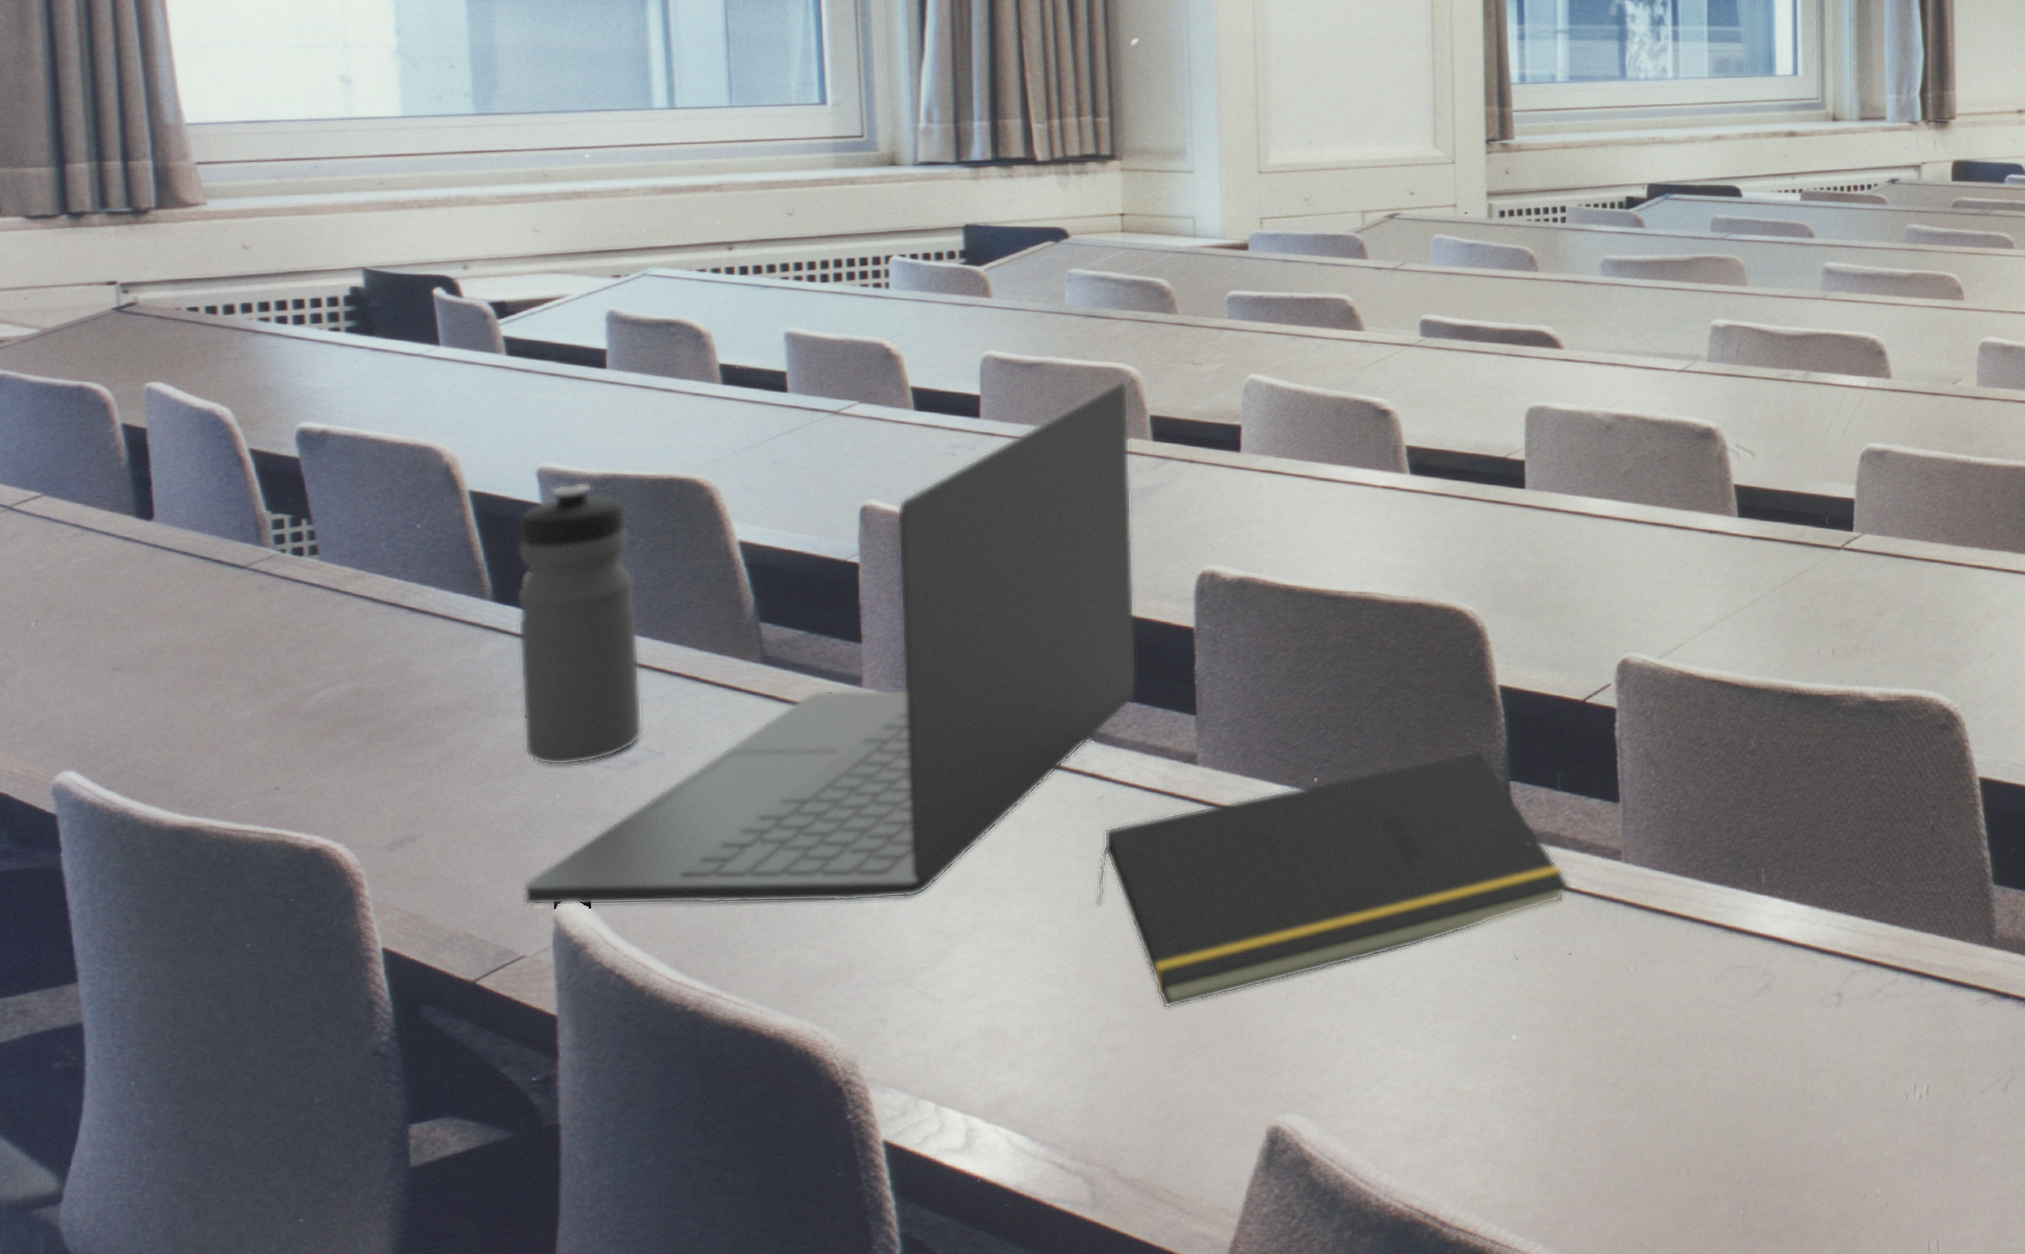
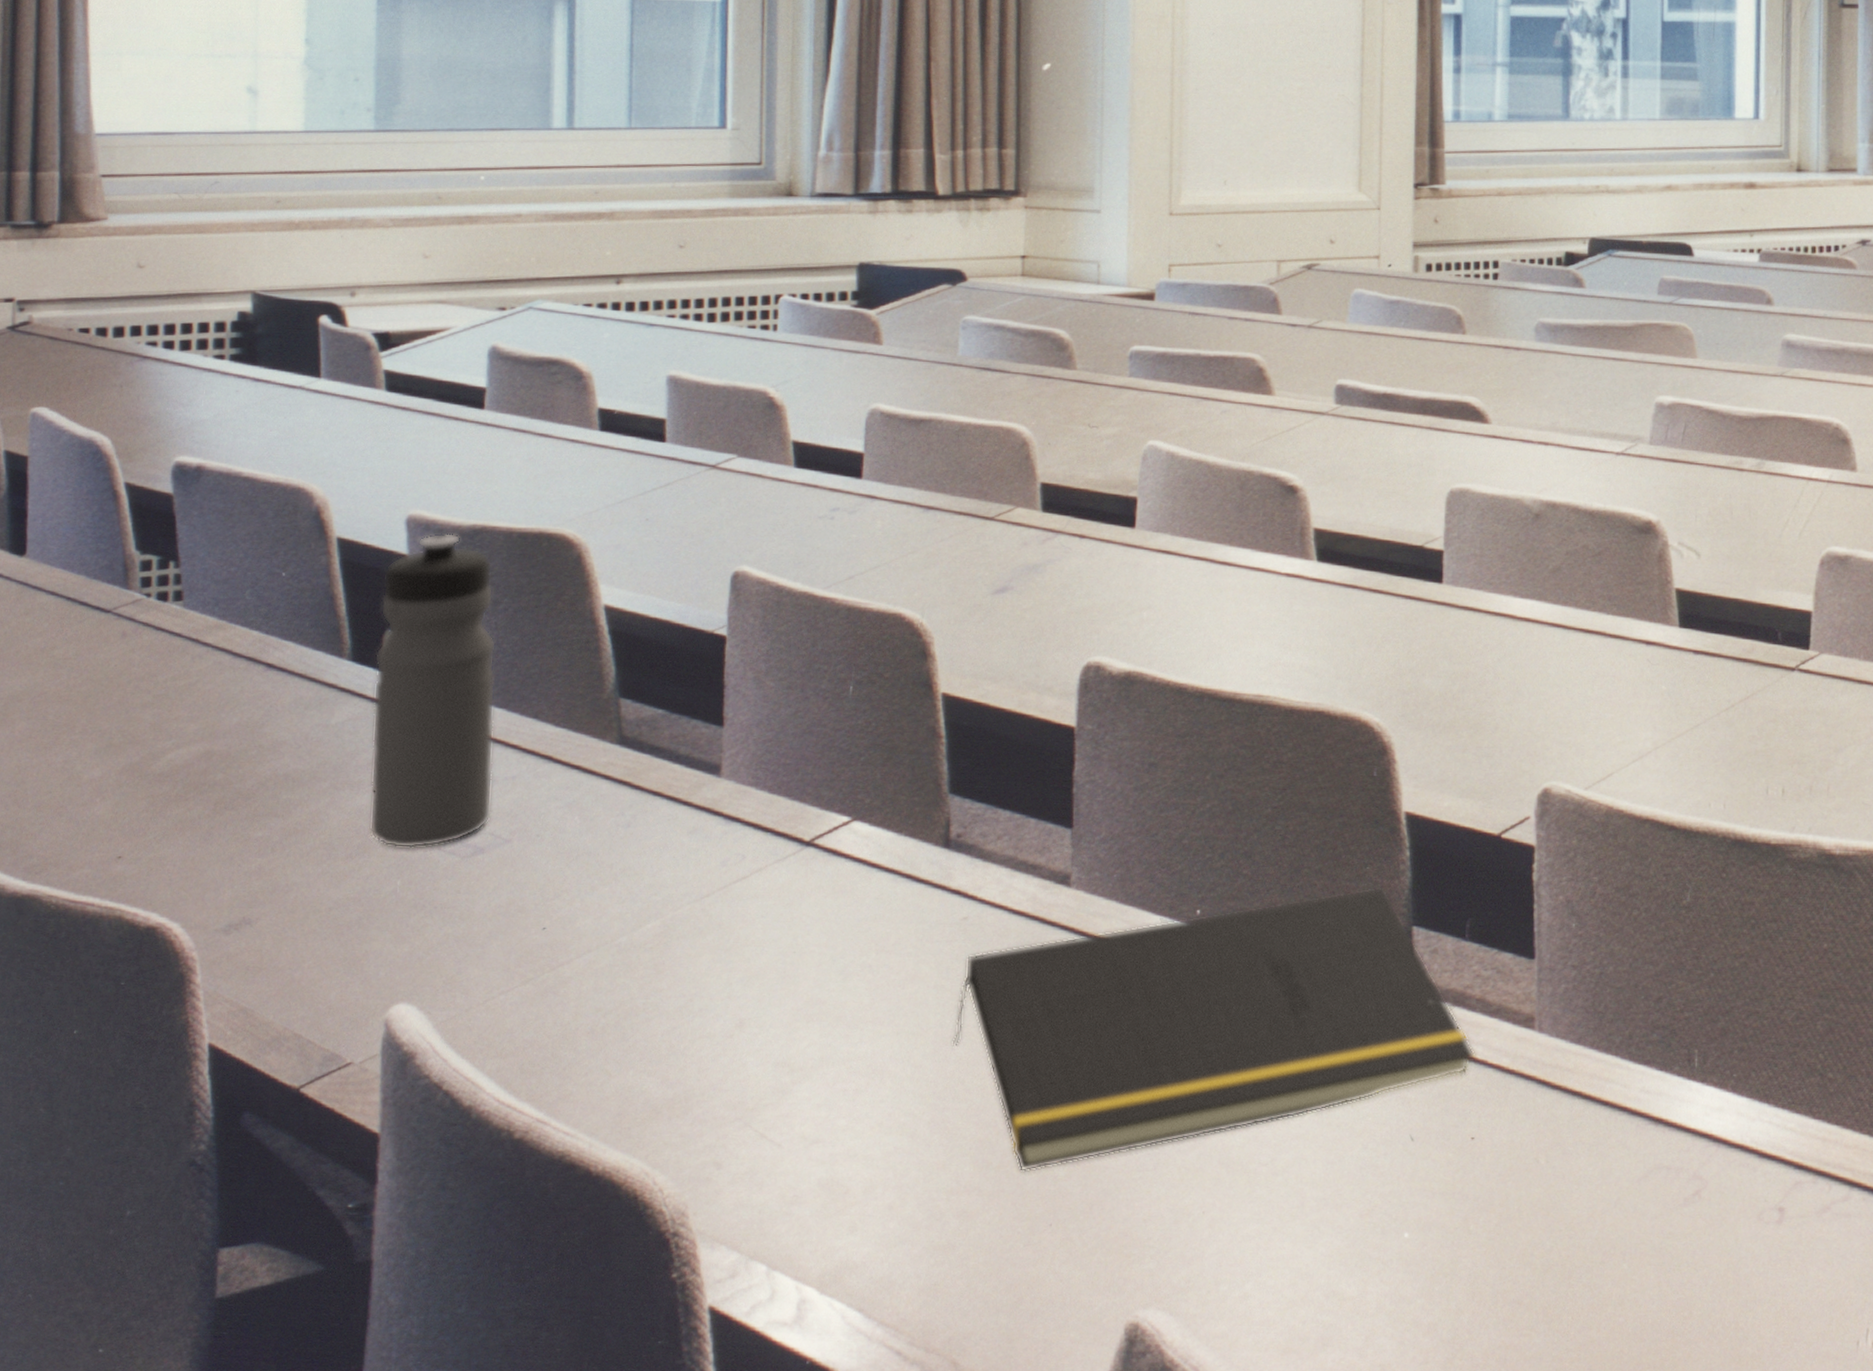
laptop: present [522,381,1137,906] -> none [355,442,1020,1023]

